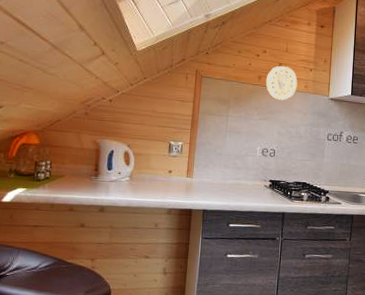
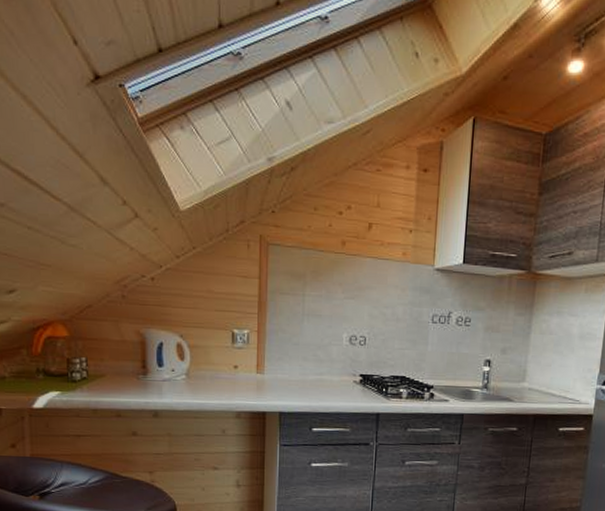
decorative plate: present [265,65,298,101] -> none [351,226,393,273]

